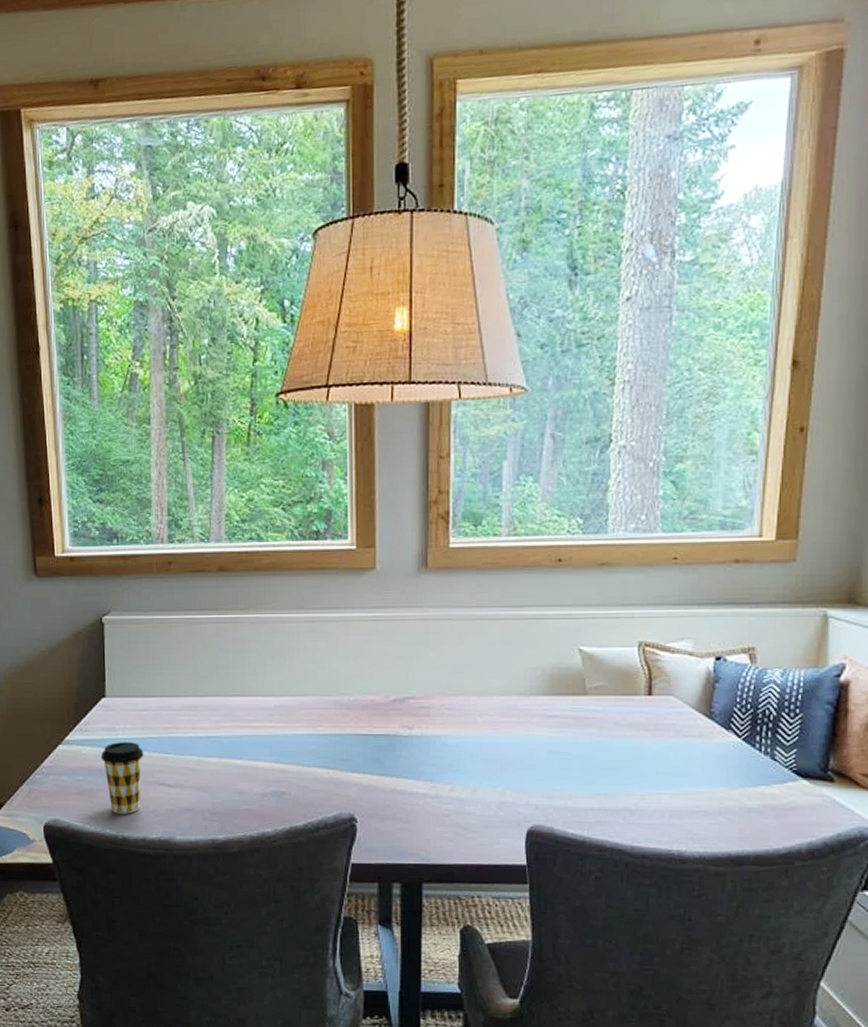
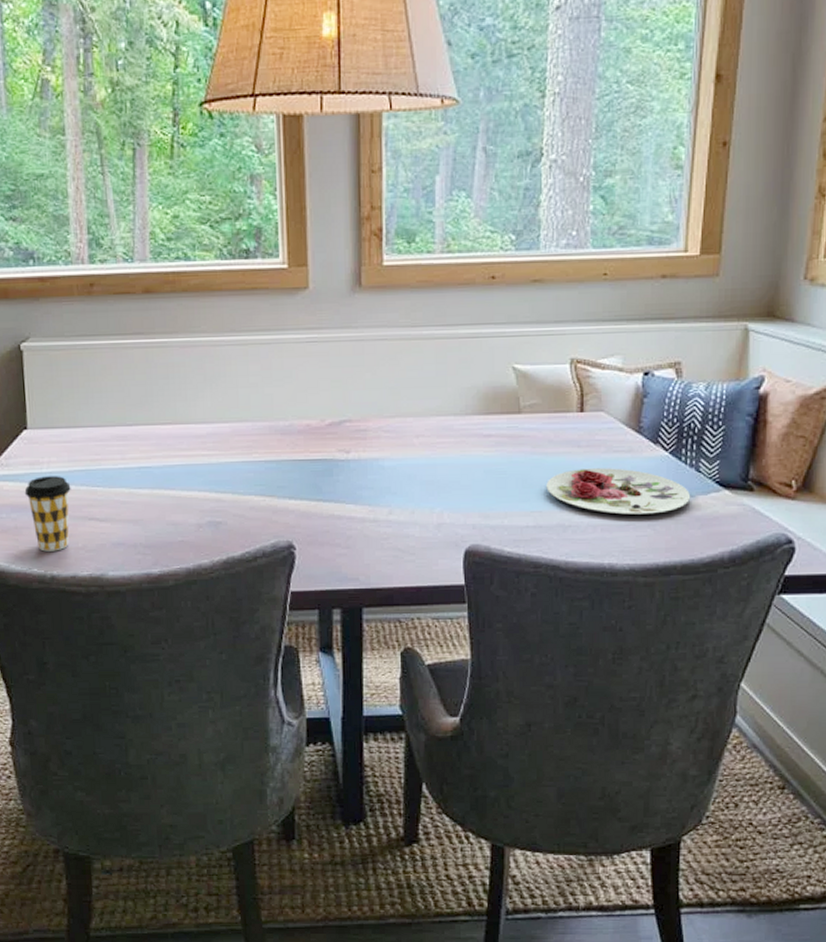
plate: none [612,753,766,801] -> present [546,468,691,515]

